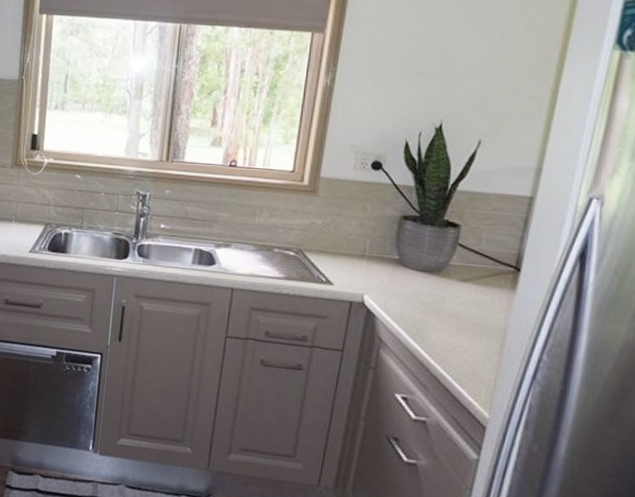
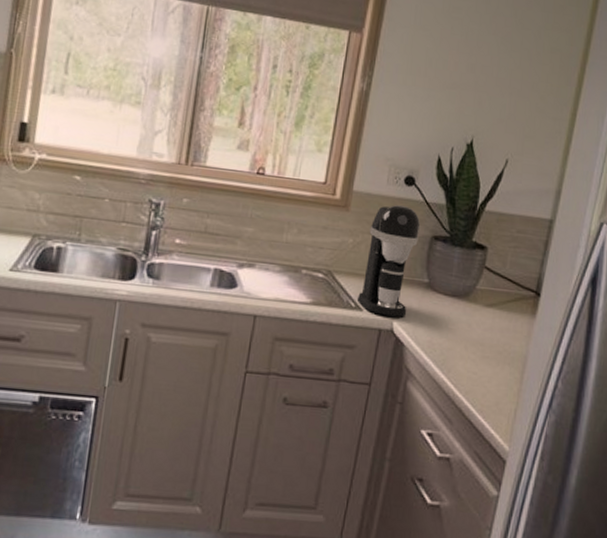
coffee maker: none [327,188,389,291] -> present [356,205,421,317]

